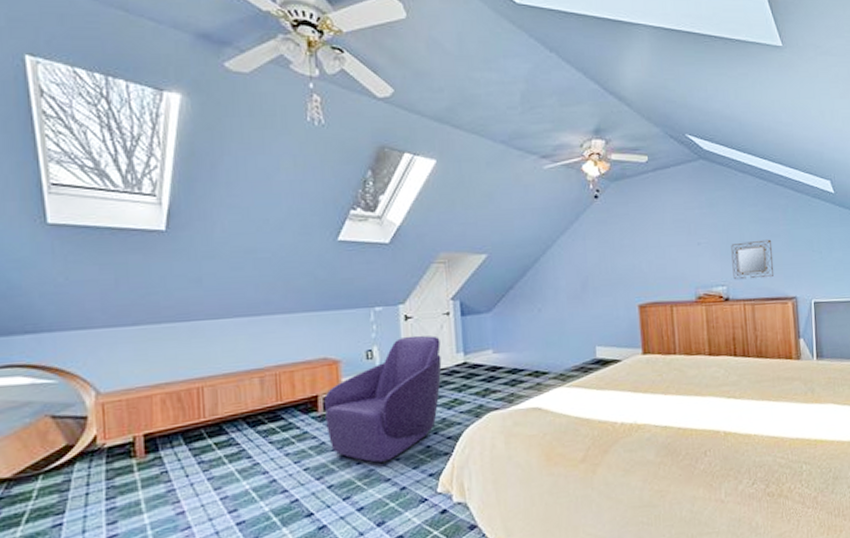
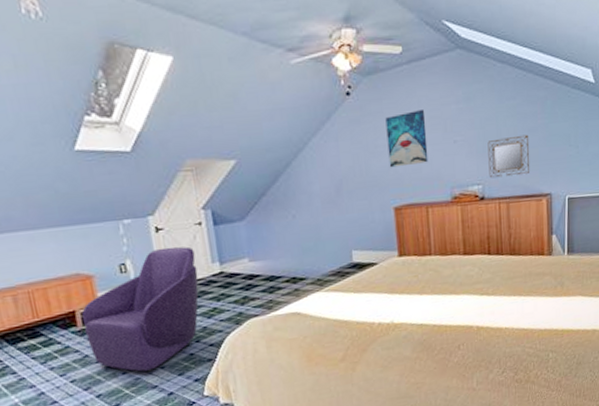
wall art: none [631,213,673,267] -> present [385,110,428,168]

